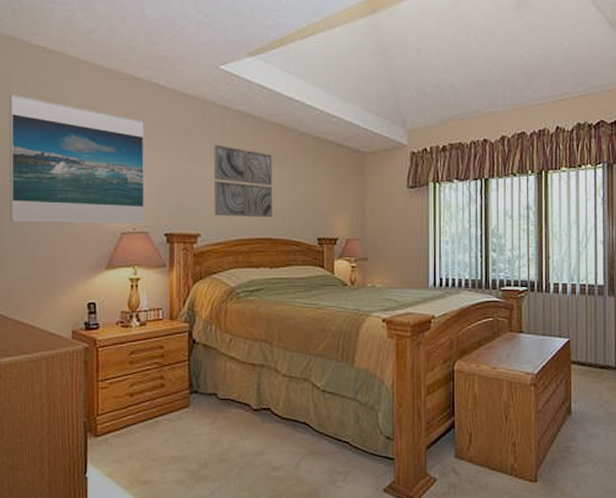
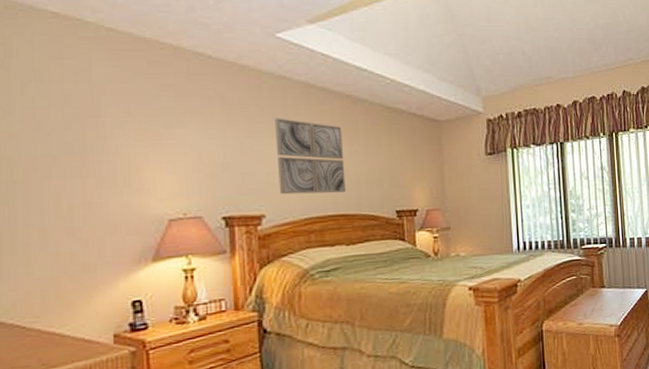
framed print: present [9,94,145,224] -> none [12,66,198,217]

